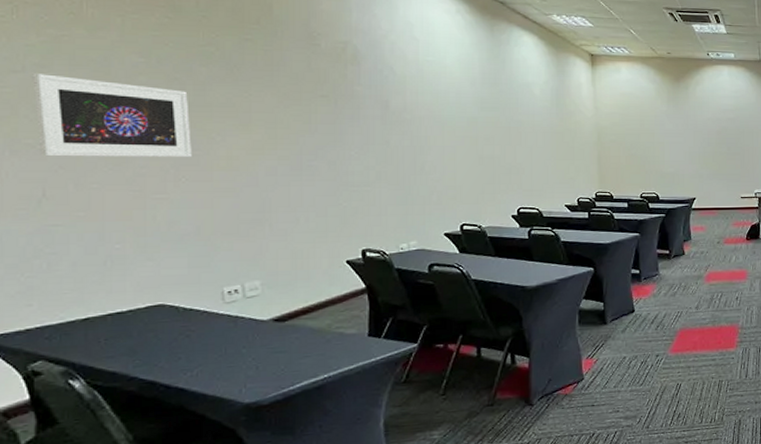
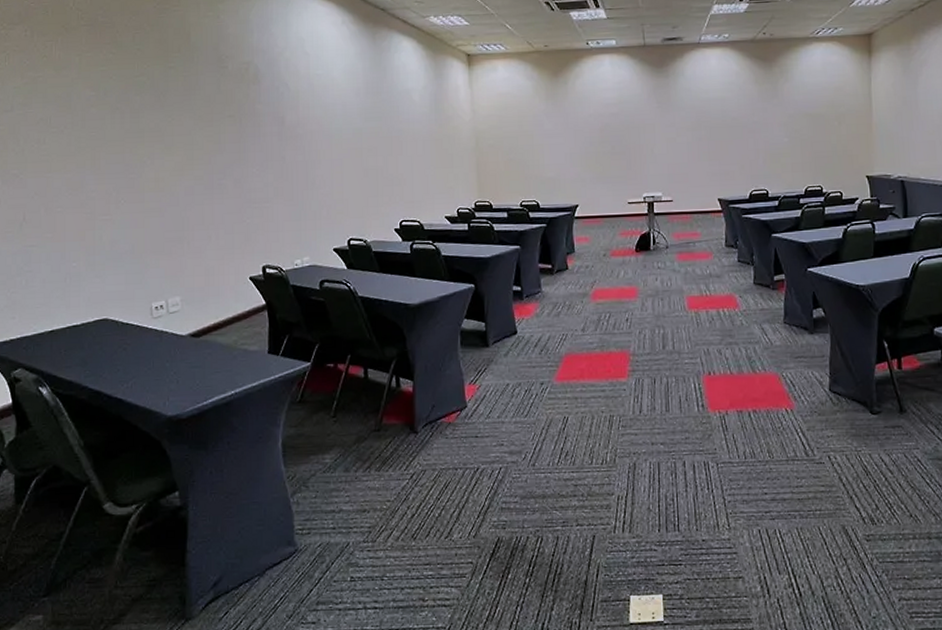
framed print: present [32,74,192,158] -> none [18,111,129,185]

